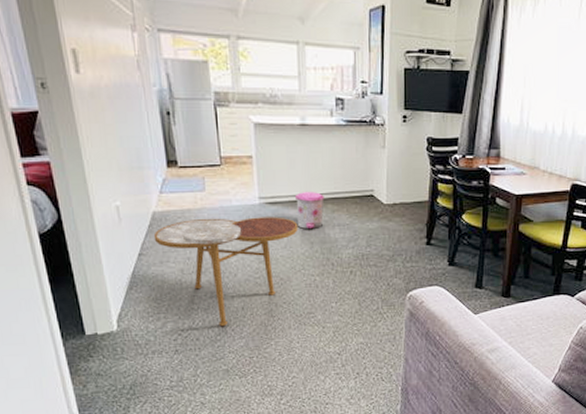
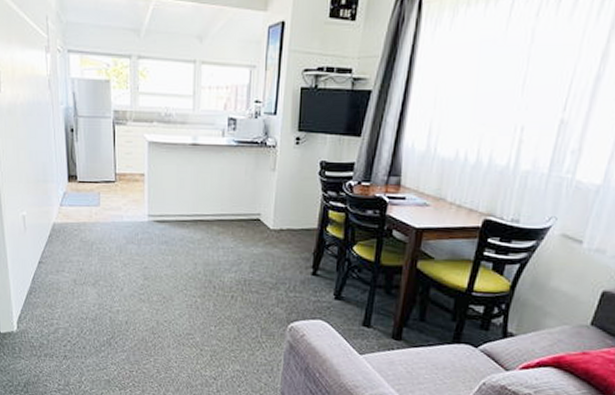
side table: present [153,217,298,327] -> none [52,232,183,339]
trash can: present [295,192,324,230] -> none [182,212,211,251]

